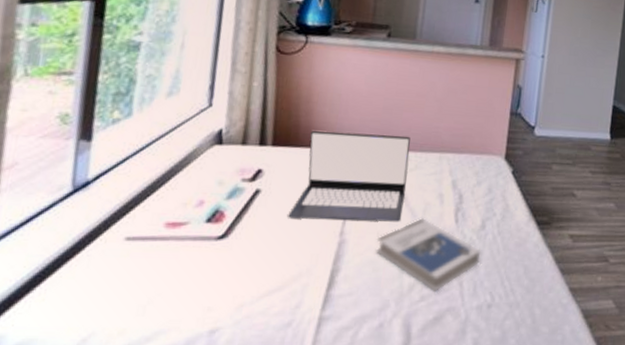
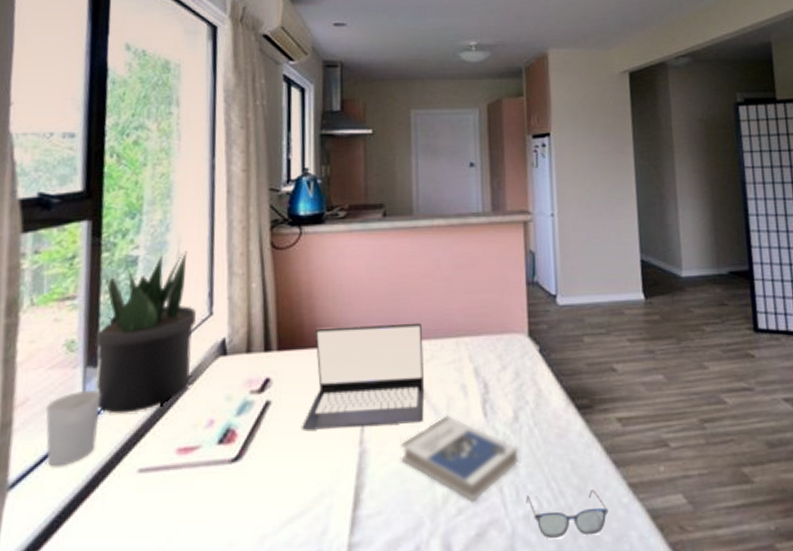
candle holder: none [33,161,93,227] -> present [45,389,101,466]
planter: none [88,44,196,187] -> present [93,251,197,414]
glasses: none [481,290,550,326] -> present [526,490,609,538]

